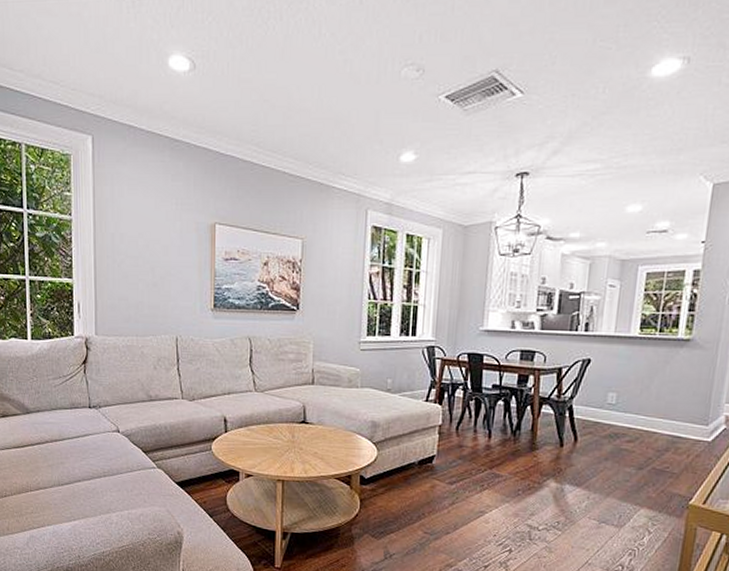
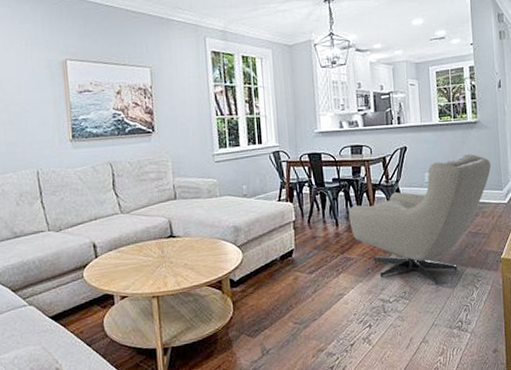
armchair: none [505,377,698,520] -> present [348,154,491,285]

